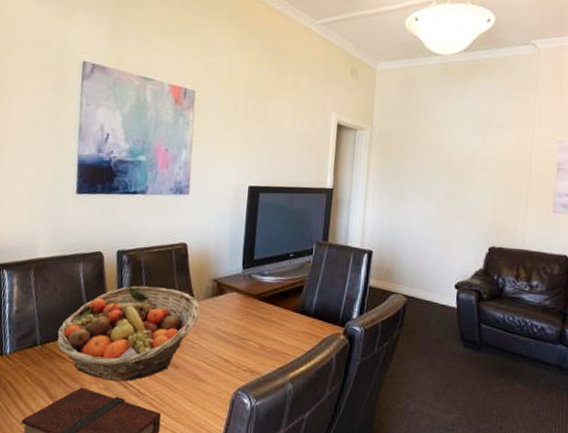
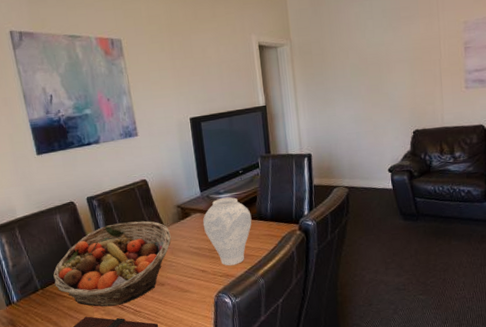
vase: none [237,280,294,361] -> present [202,197,252,266]

